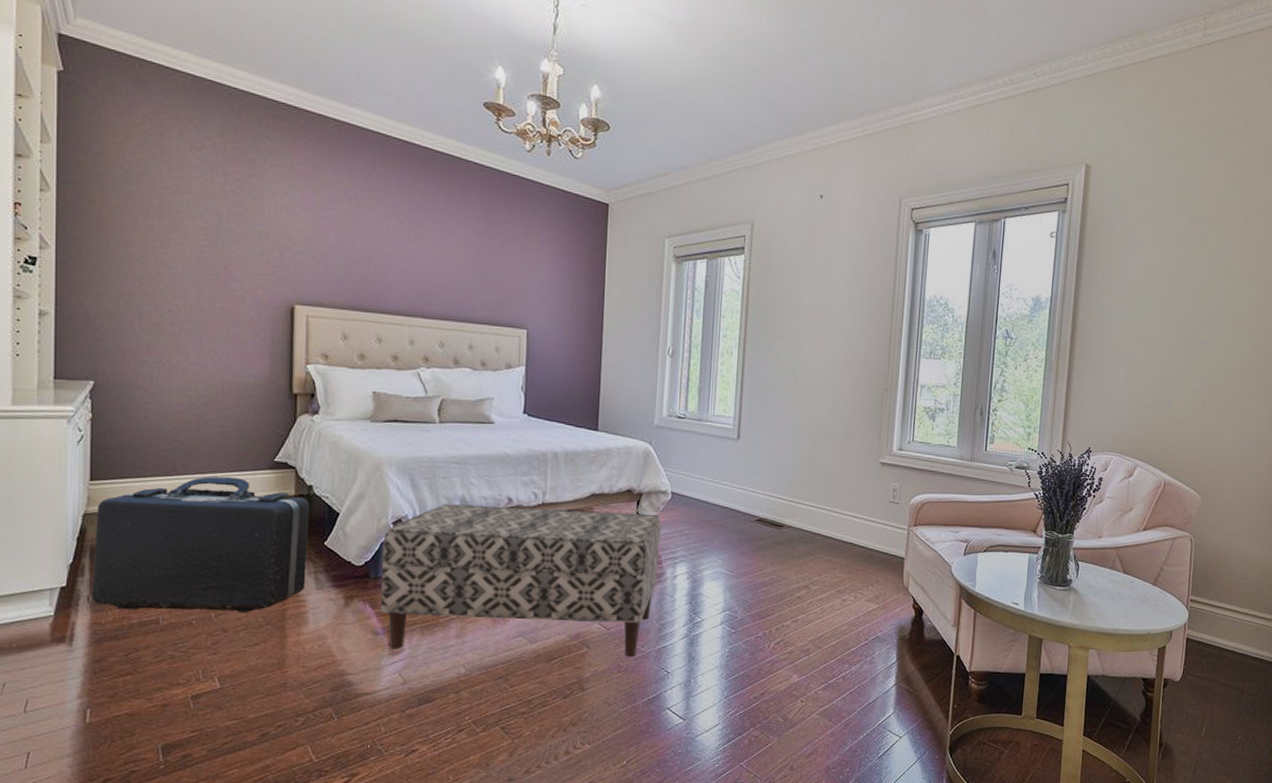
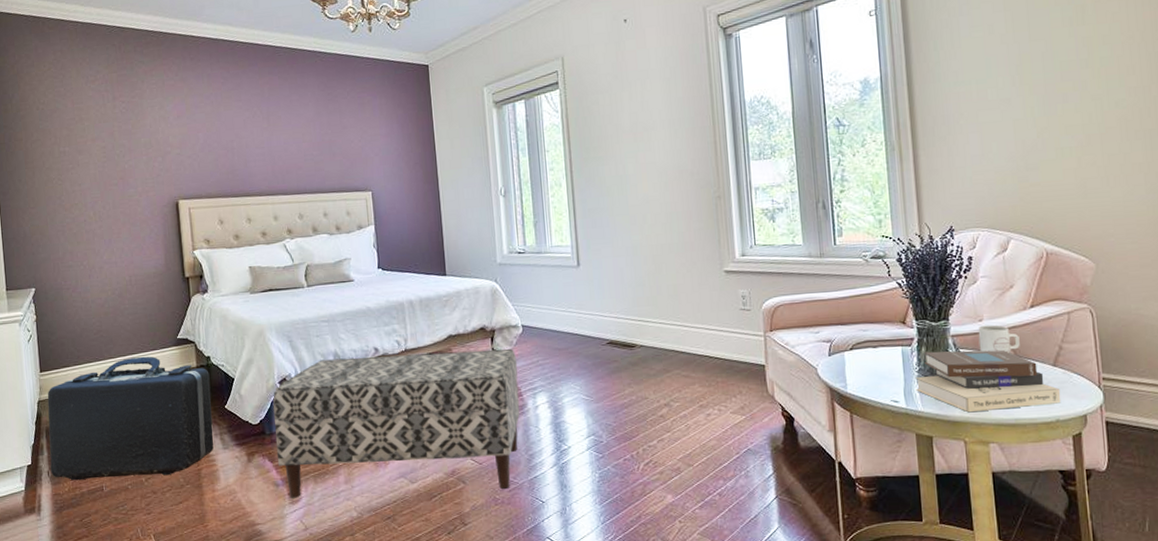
books: none [1035,560,1155,620] -> present [915,349,1062,413]
mug: none [1095,542,1130,569] -> present [978,324,1020,353]

